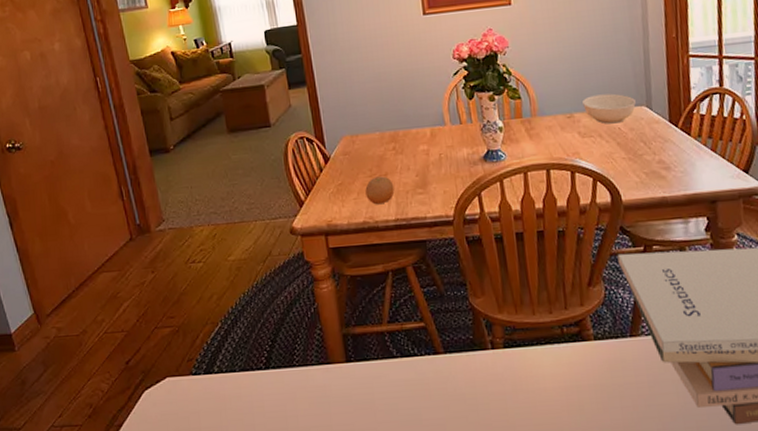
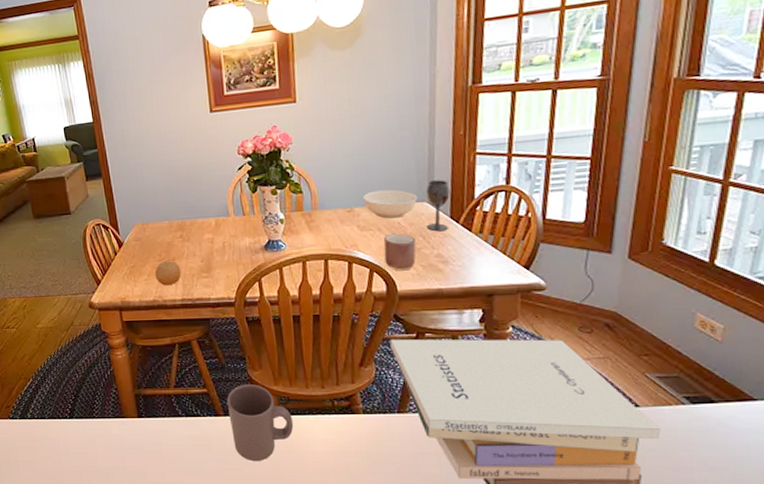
mug: none [446,314,521,406] -> present [226,384,294,462]
mug: none [605,139,639,179] -> present [383,233,417,271]
wine glass: none [643,83,668,137] -> present [425,180,450,232]

